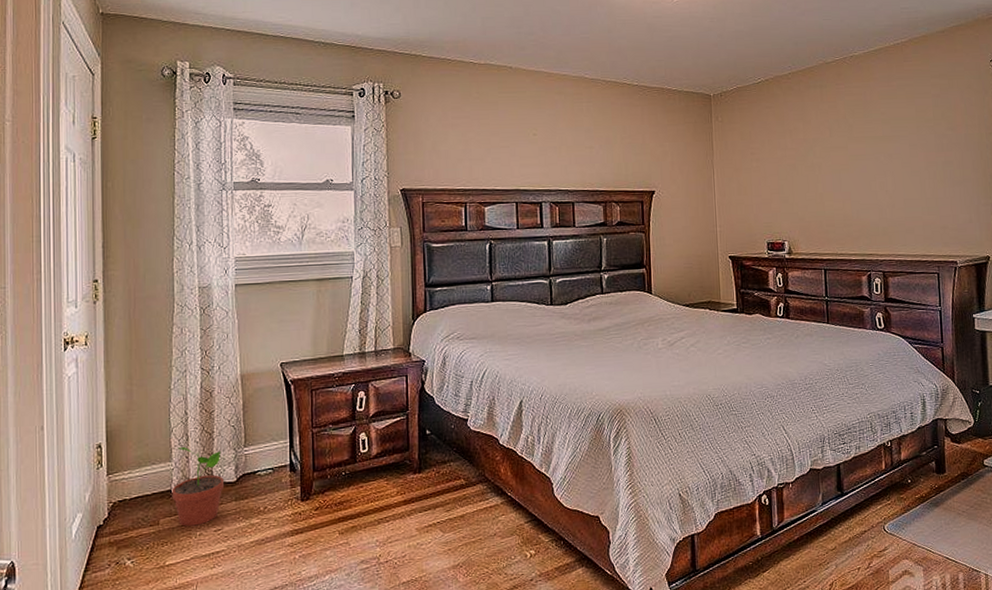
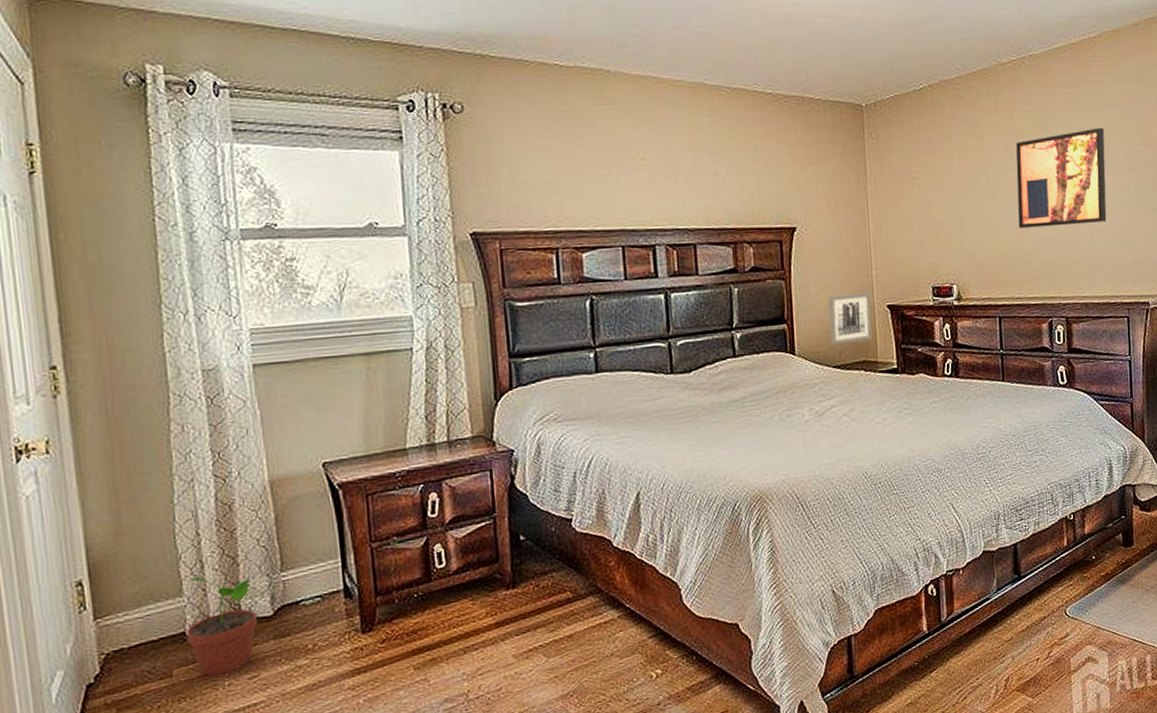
wall art: none [680,246,716,287] -> present [828,293,873,345]
wall art: none [839,115,918,196] -> present [1016,127,1107,229]

